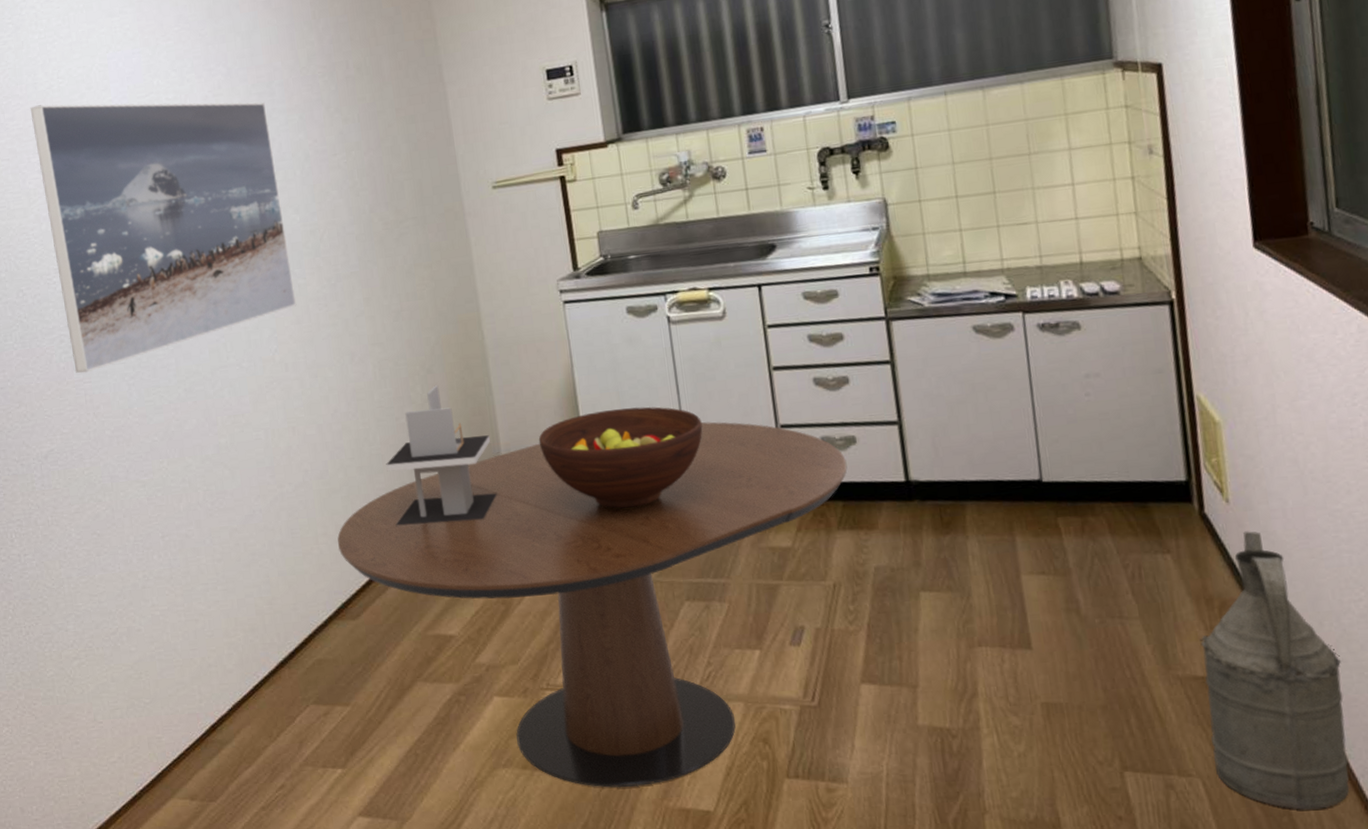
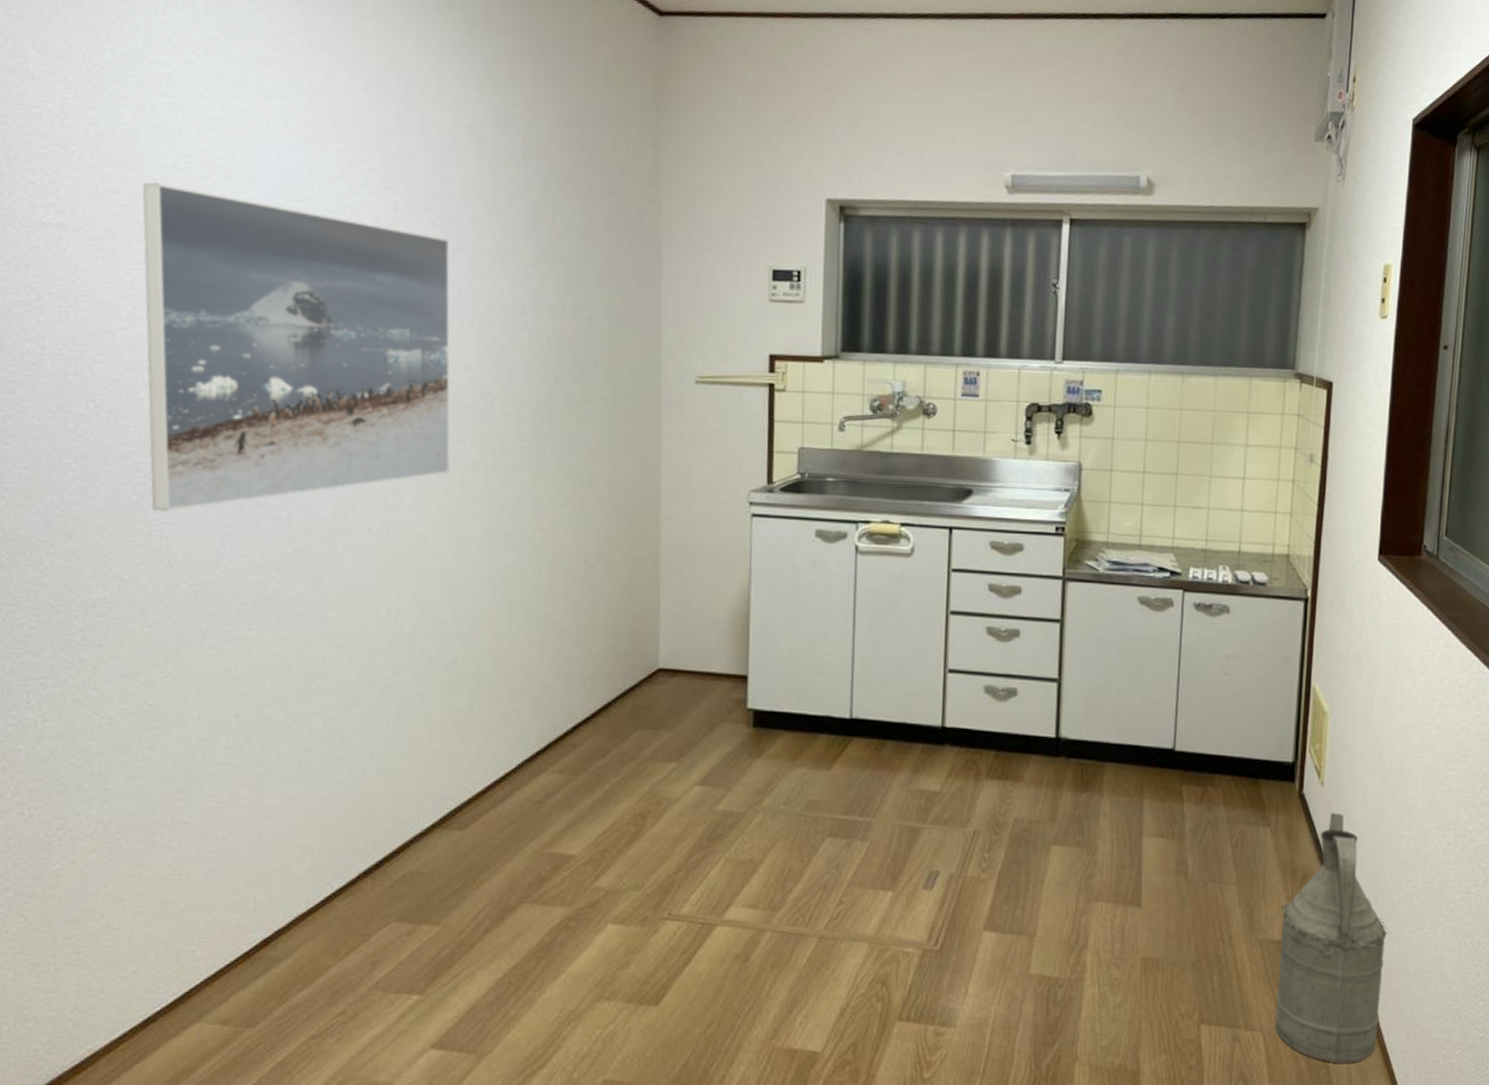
dining table: present [337,421,848,788] -> none [455,658,1005,1026]
napkin holder: present [386,385,498,526] -> none [526,583,650,734]
fruit bowl: present [538,406,703,509] -> none [701,633,873,737]

